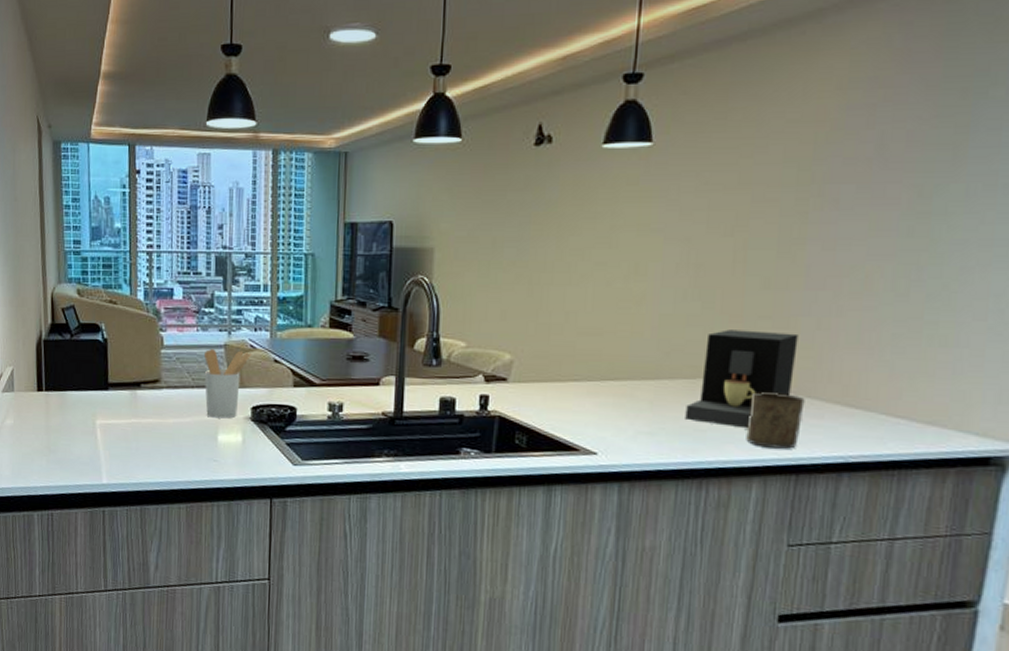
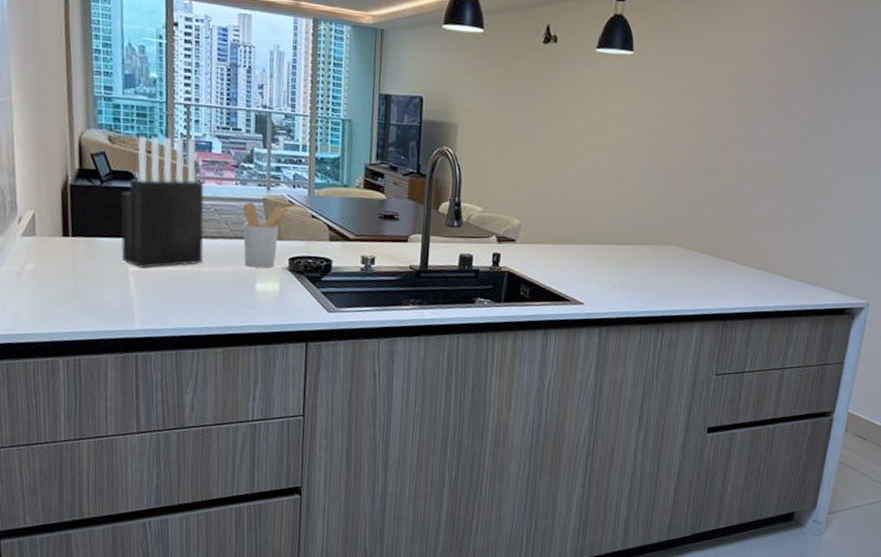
knife block: none [89,286,166,421] -> present [121,136,204,268]
coffee maker: present [685,329,799,429] -> none [649,207,730,285]
cup: present [746,392,805,449] -> none [691,257,732,301]

